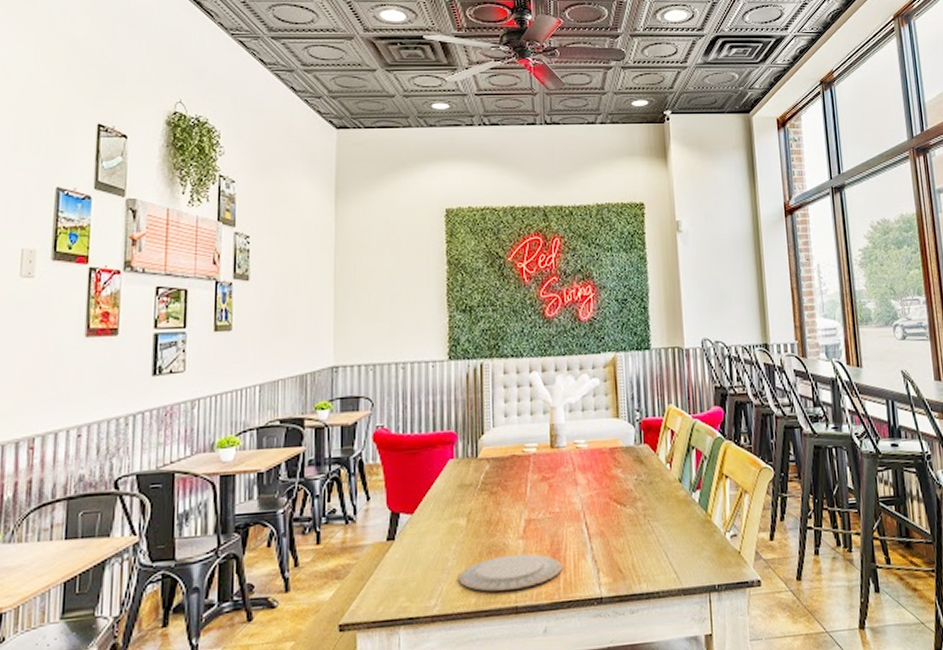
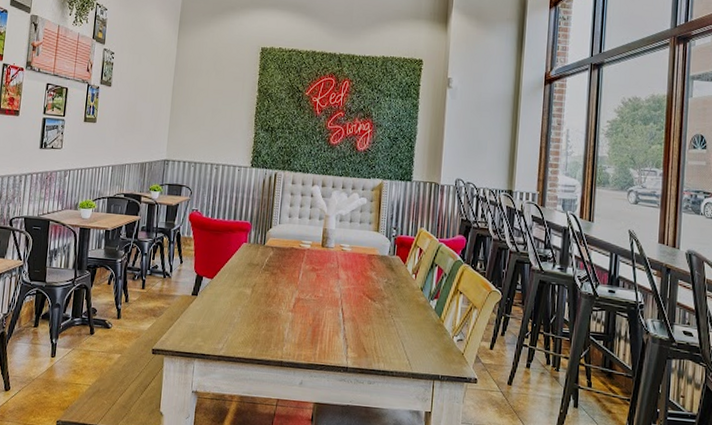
plate: present [457,553,562,592] -> none [240,322,320,349]

